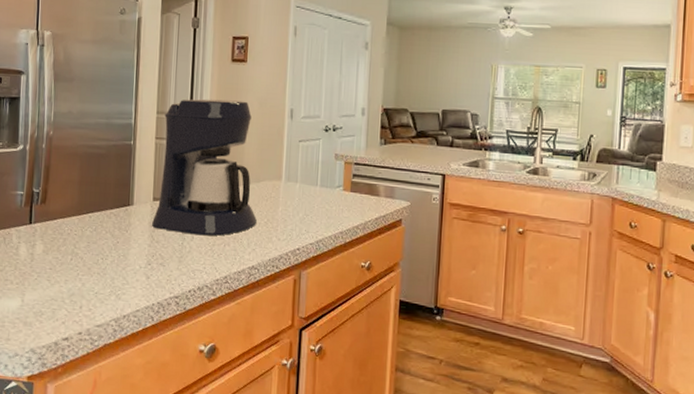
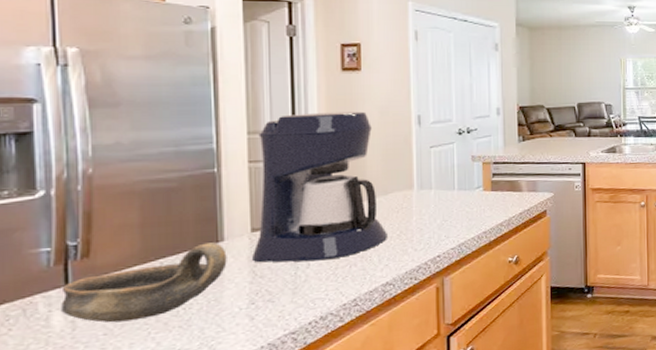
oil lamp: none [26,205,135,262] -> present [61,242,227,323]

